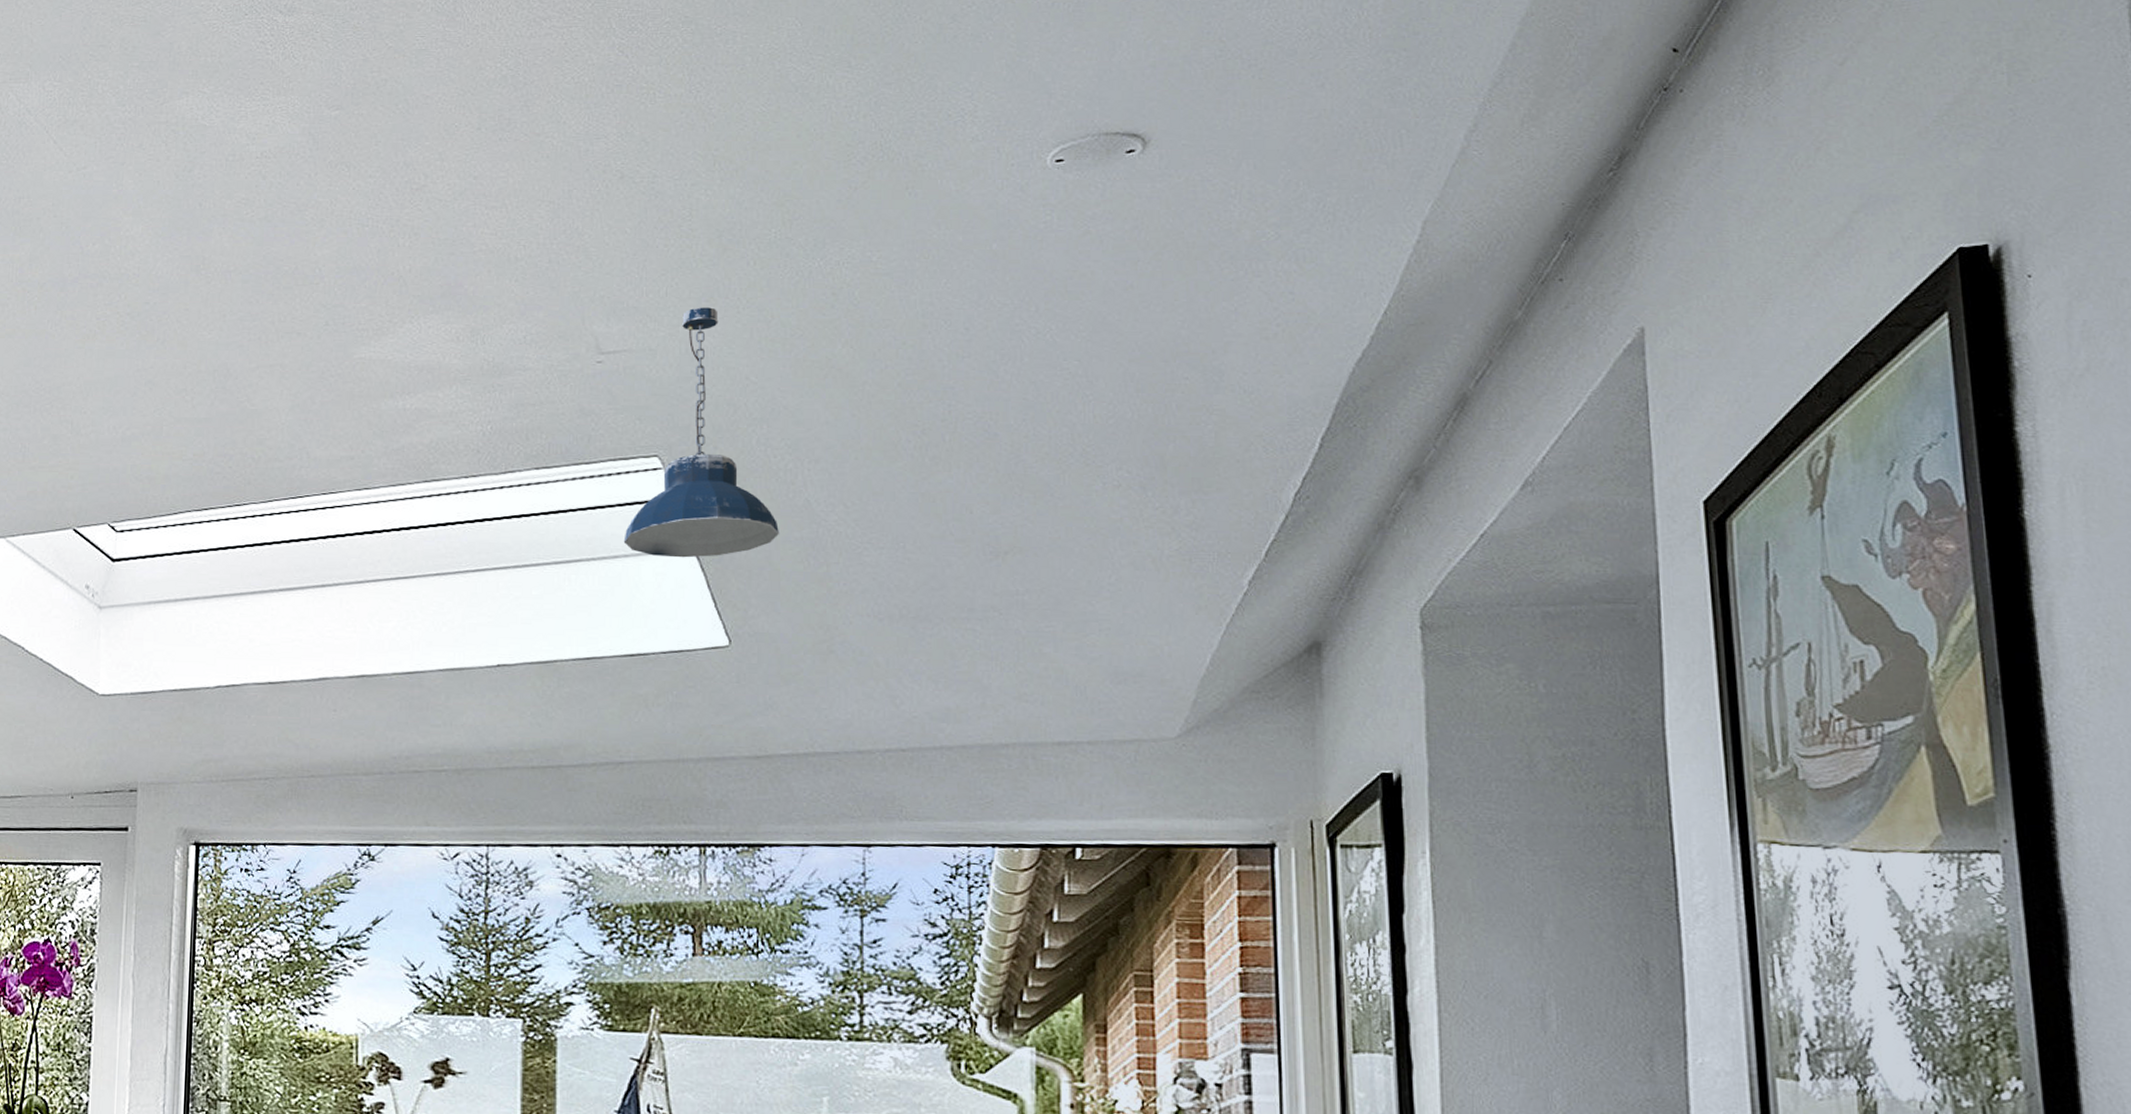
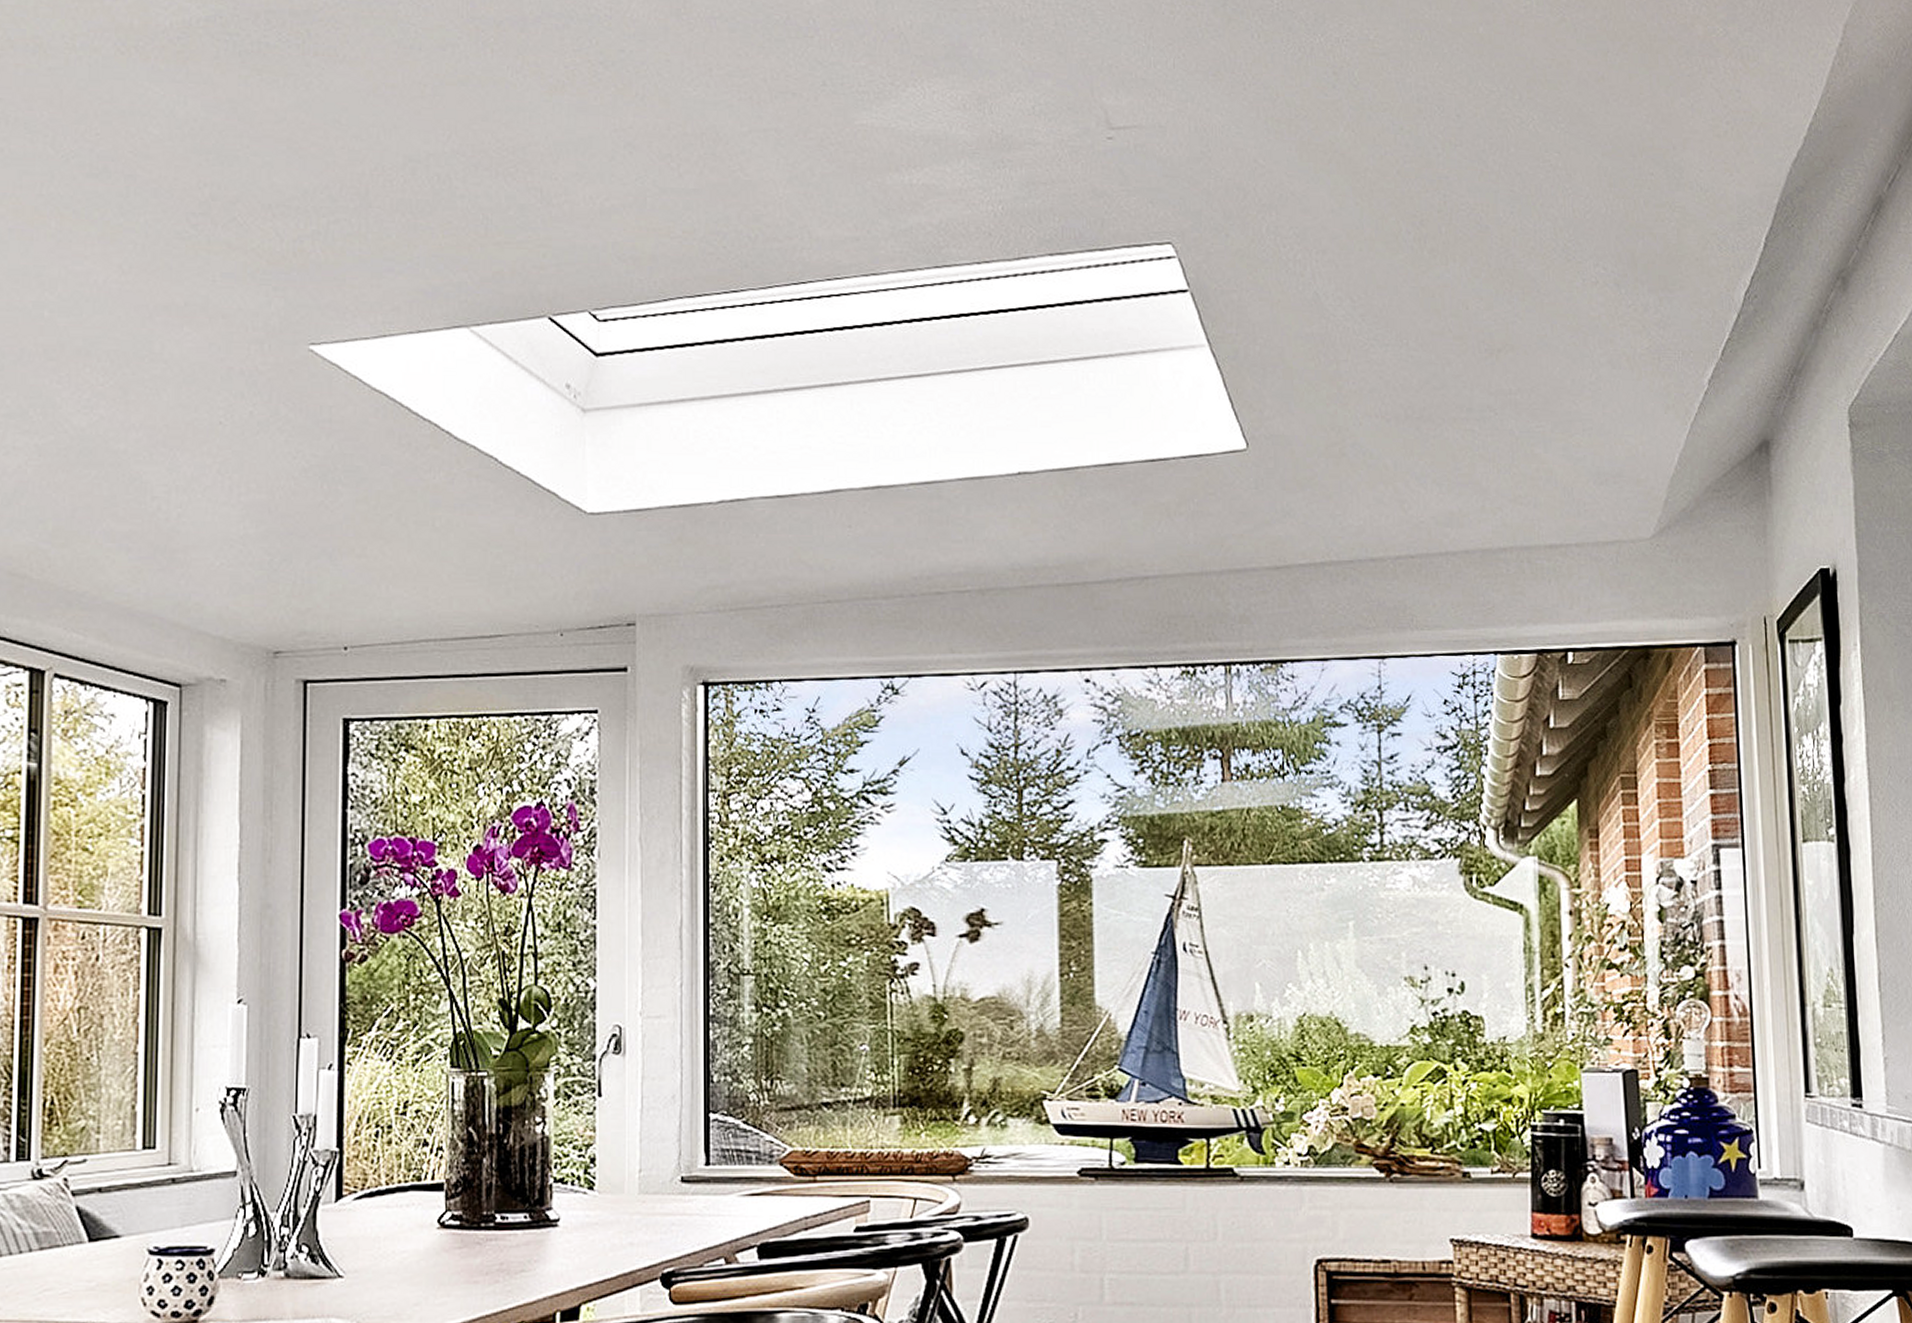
pendant light: present [623,307,779,558] -> none [1140,81,1290,355]

